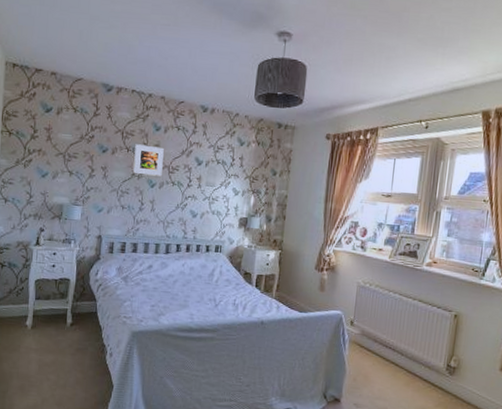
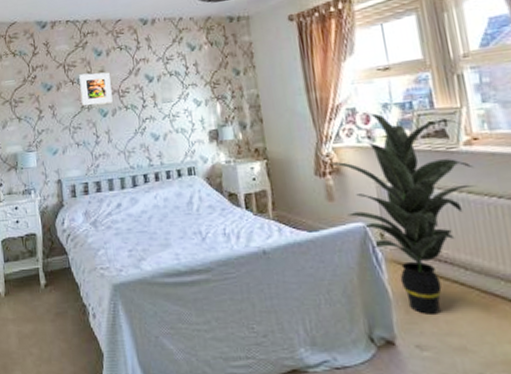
indoor plant: none [329,229,429,384] -> present [331,113,475,314]

